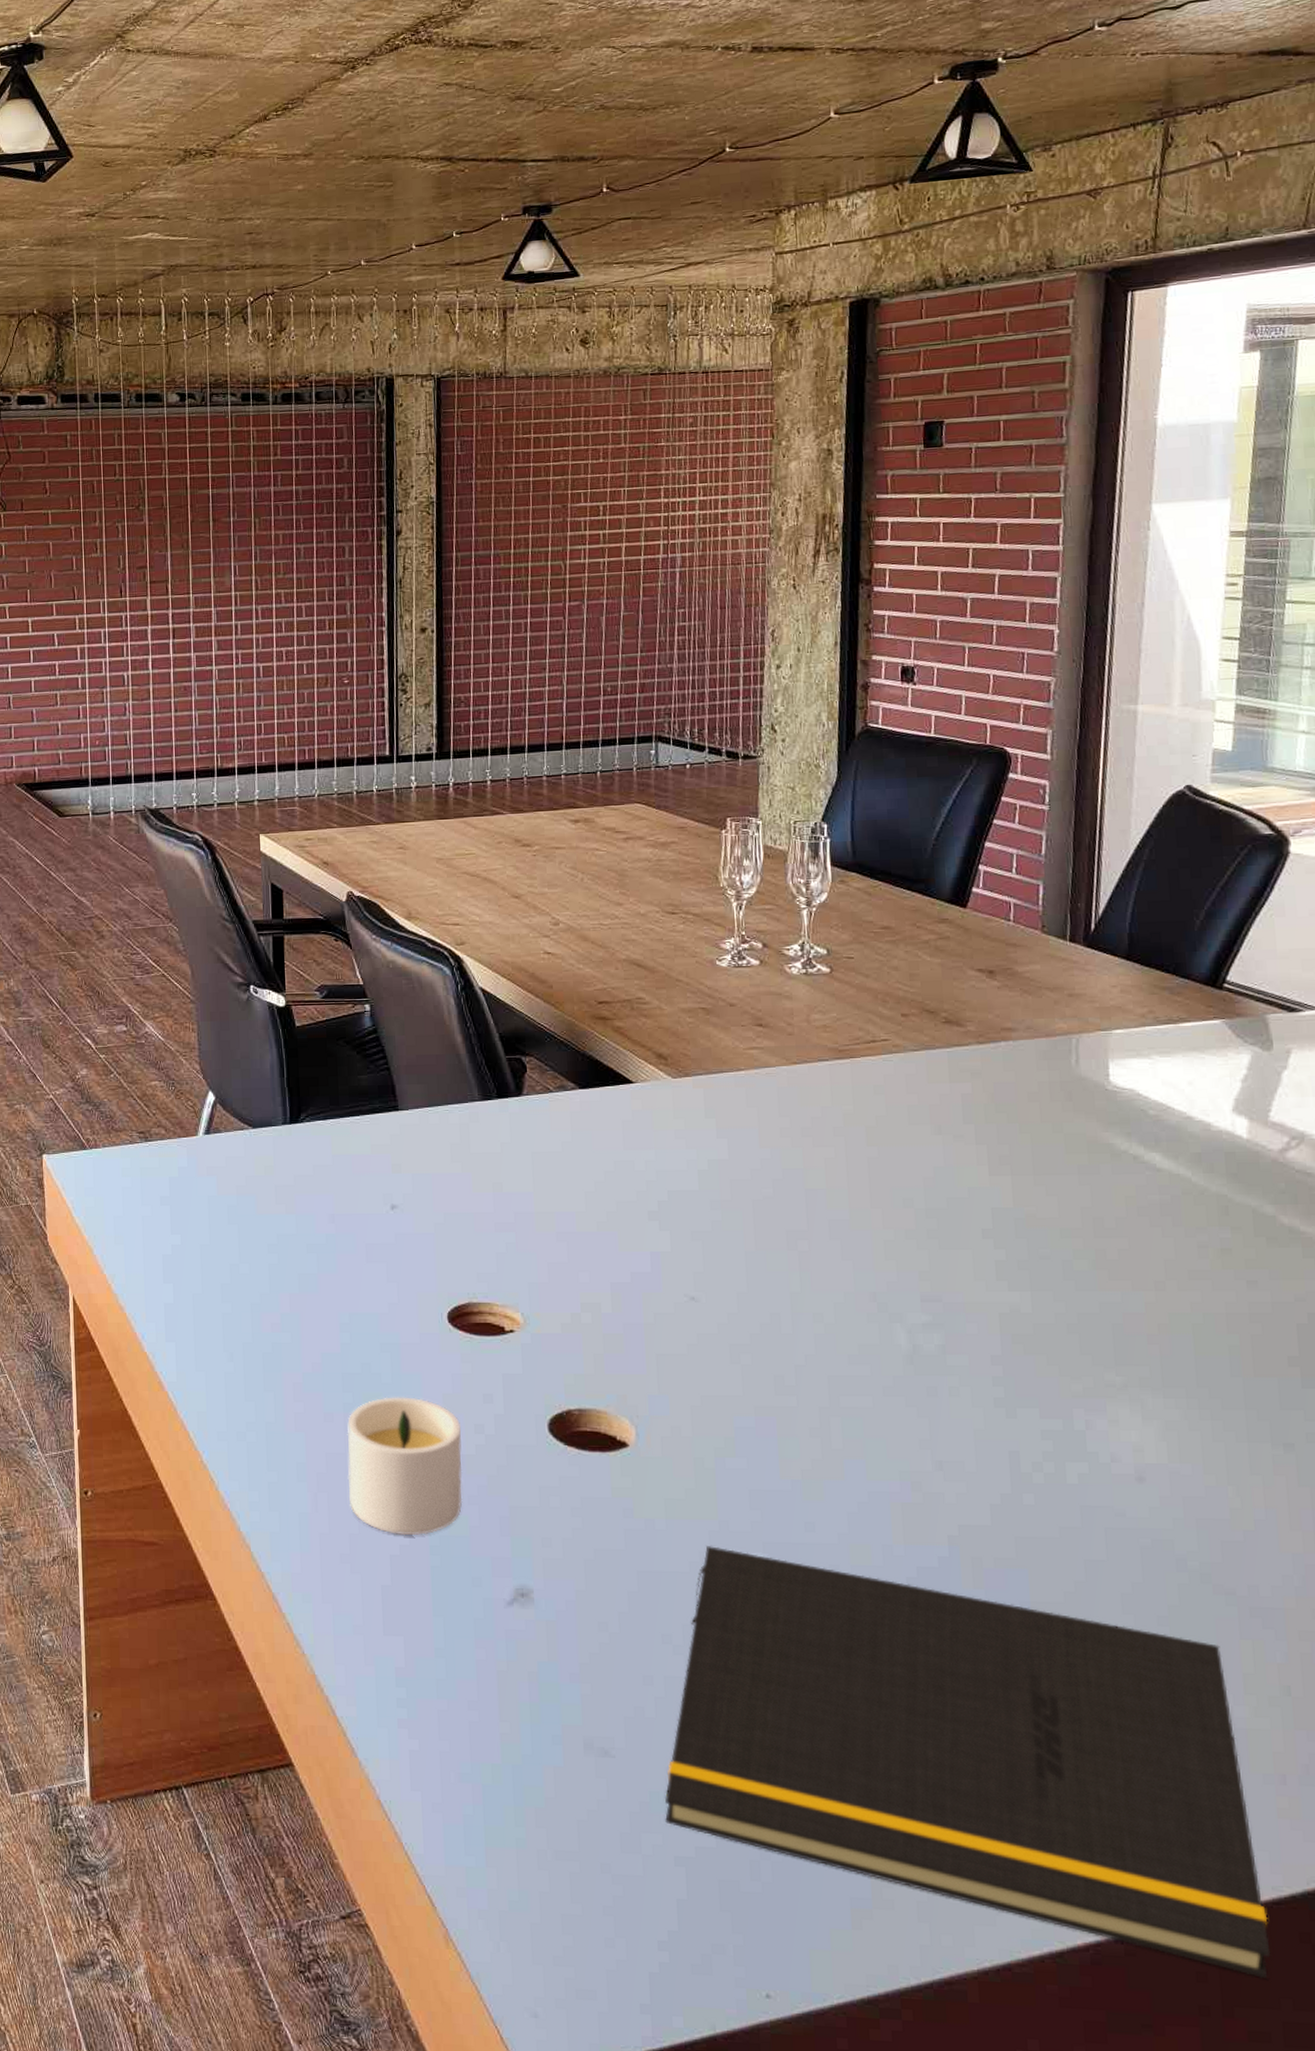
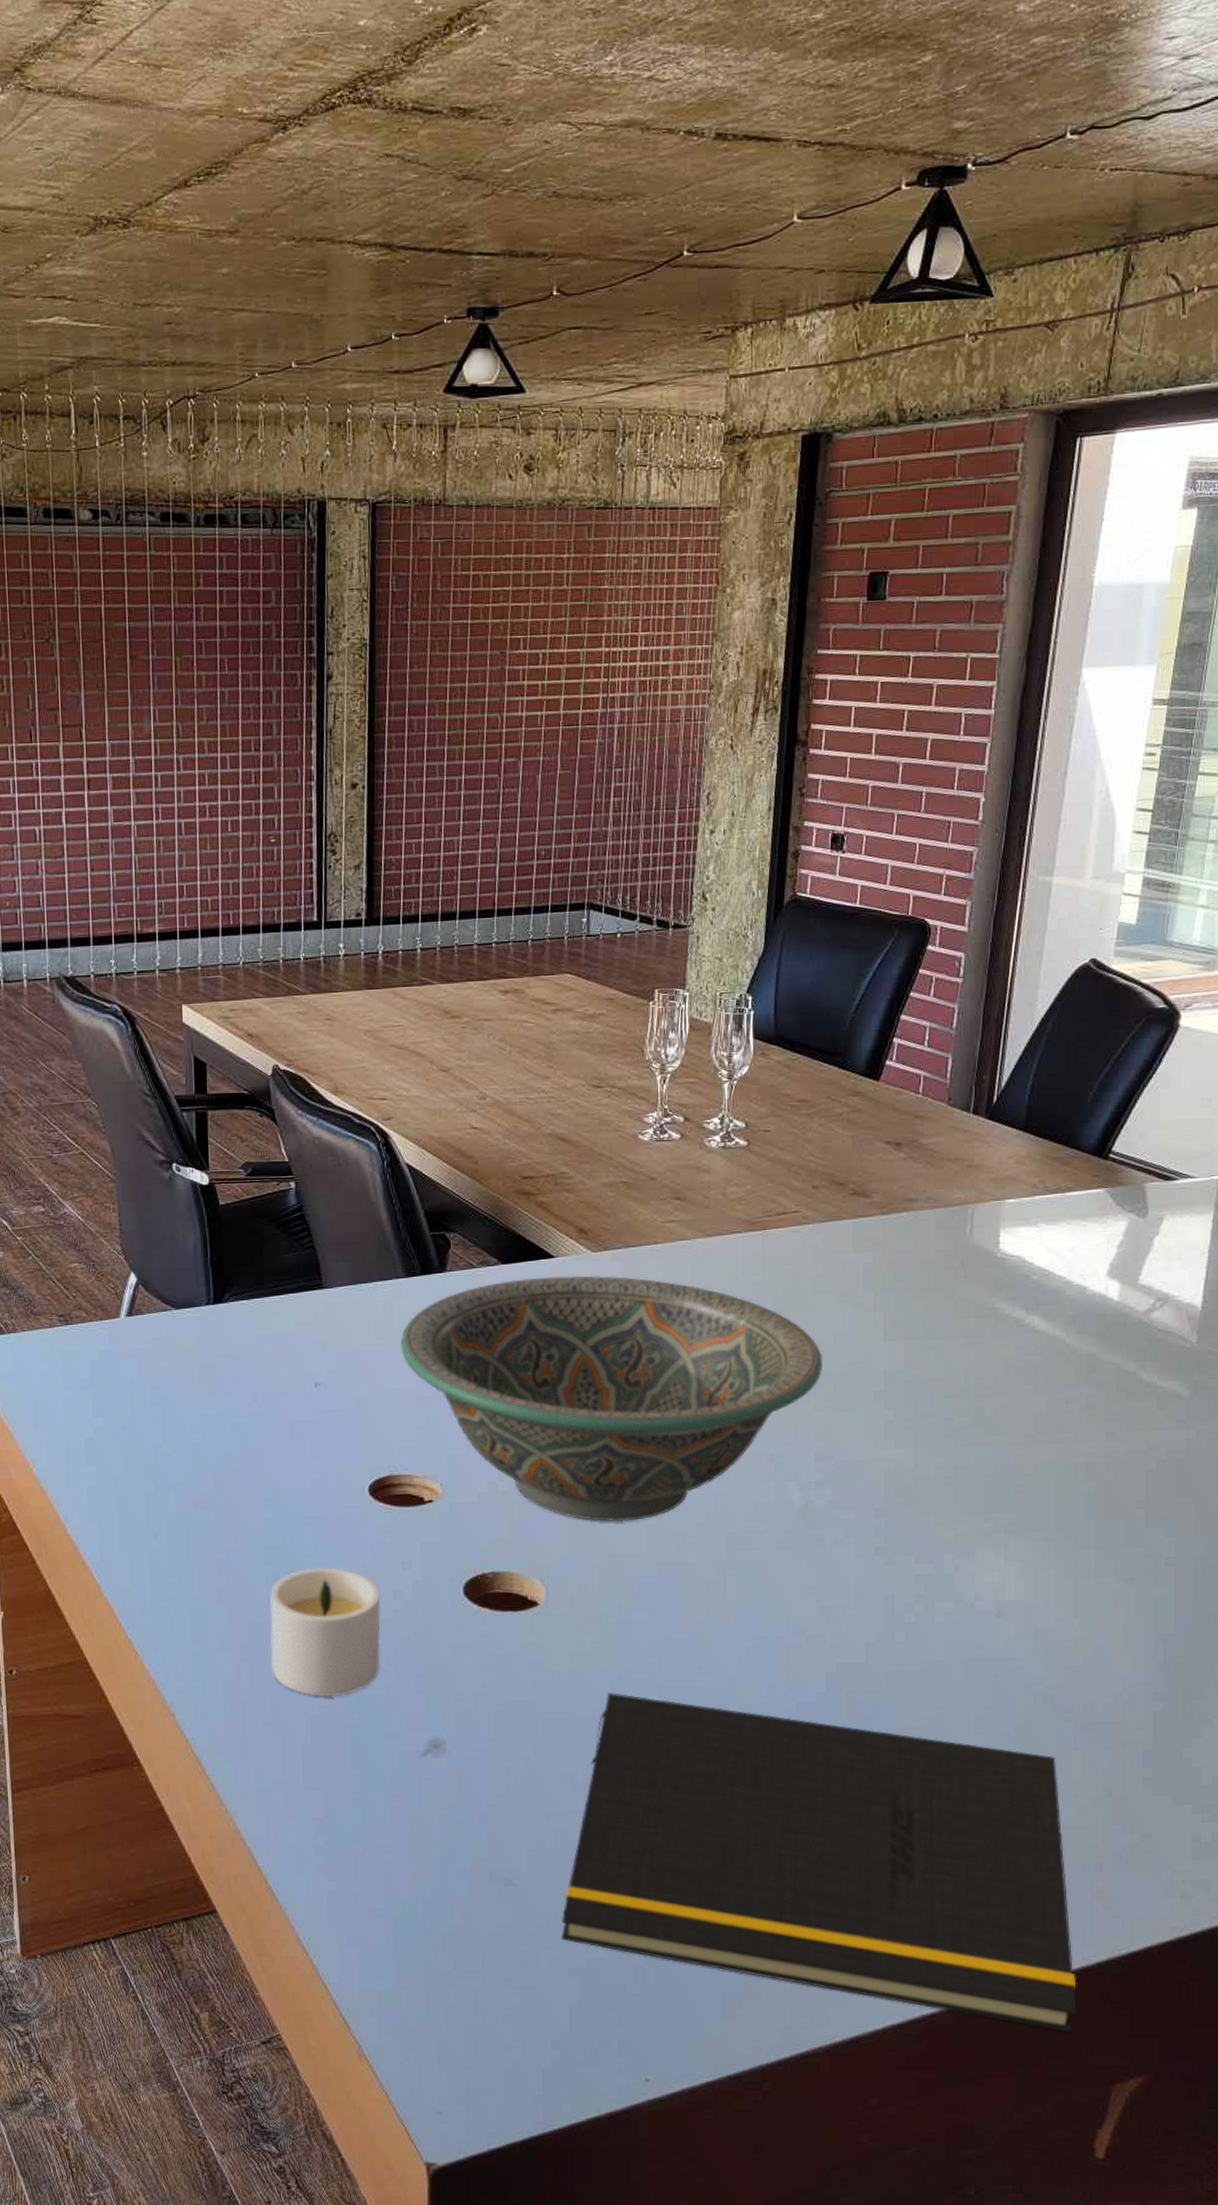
decorative bowl: none [477,1102,924,1360] -> present [400,1275,823,1522]

